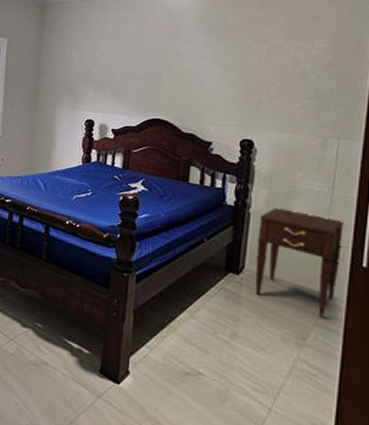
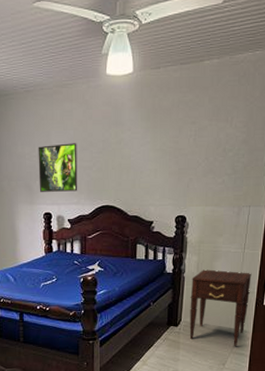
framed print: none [84,51,130,101] -> present [38,143,78,192]

